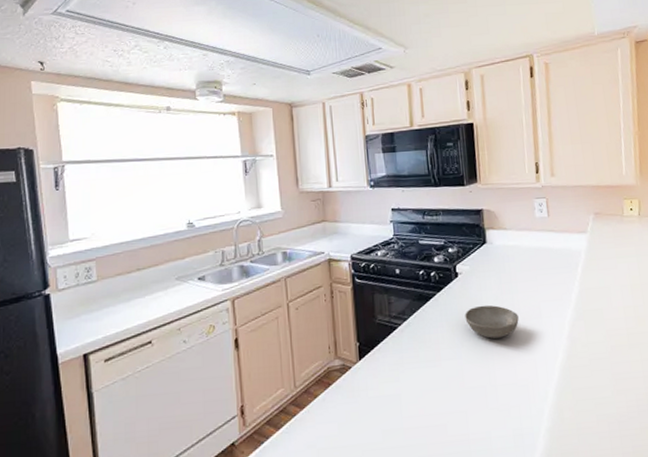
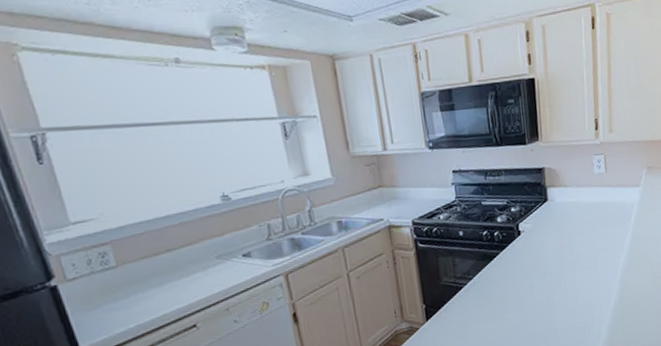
soup bowl: present [465,305,519,339] -> none [527,259,577,290]

